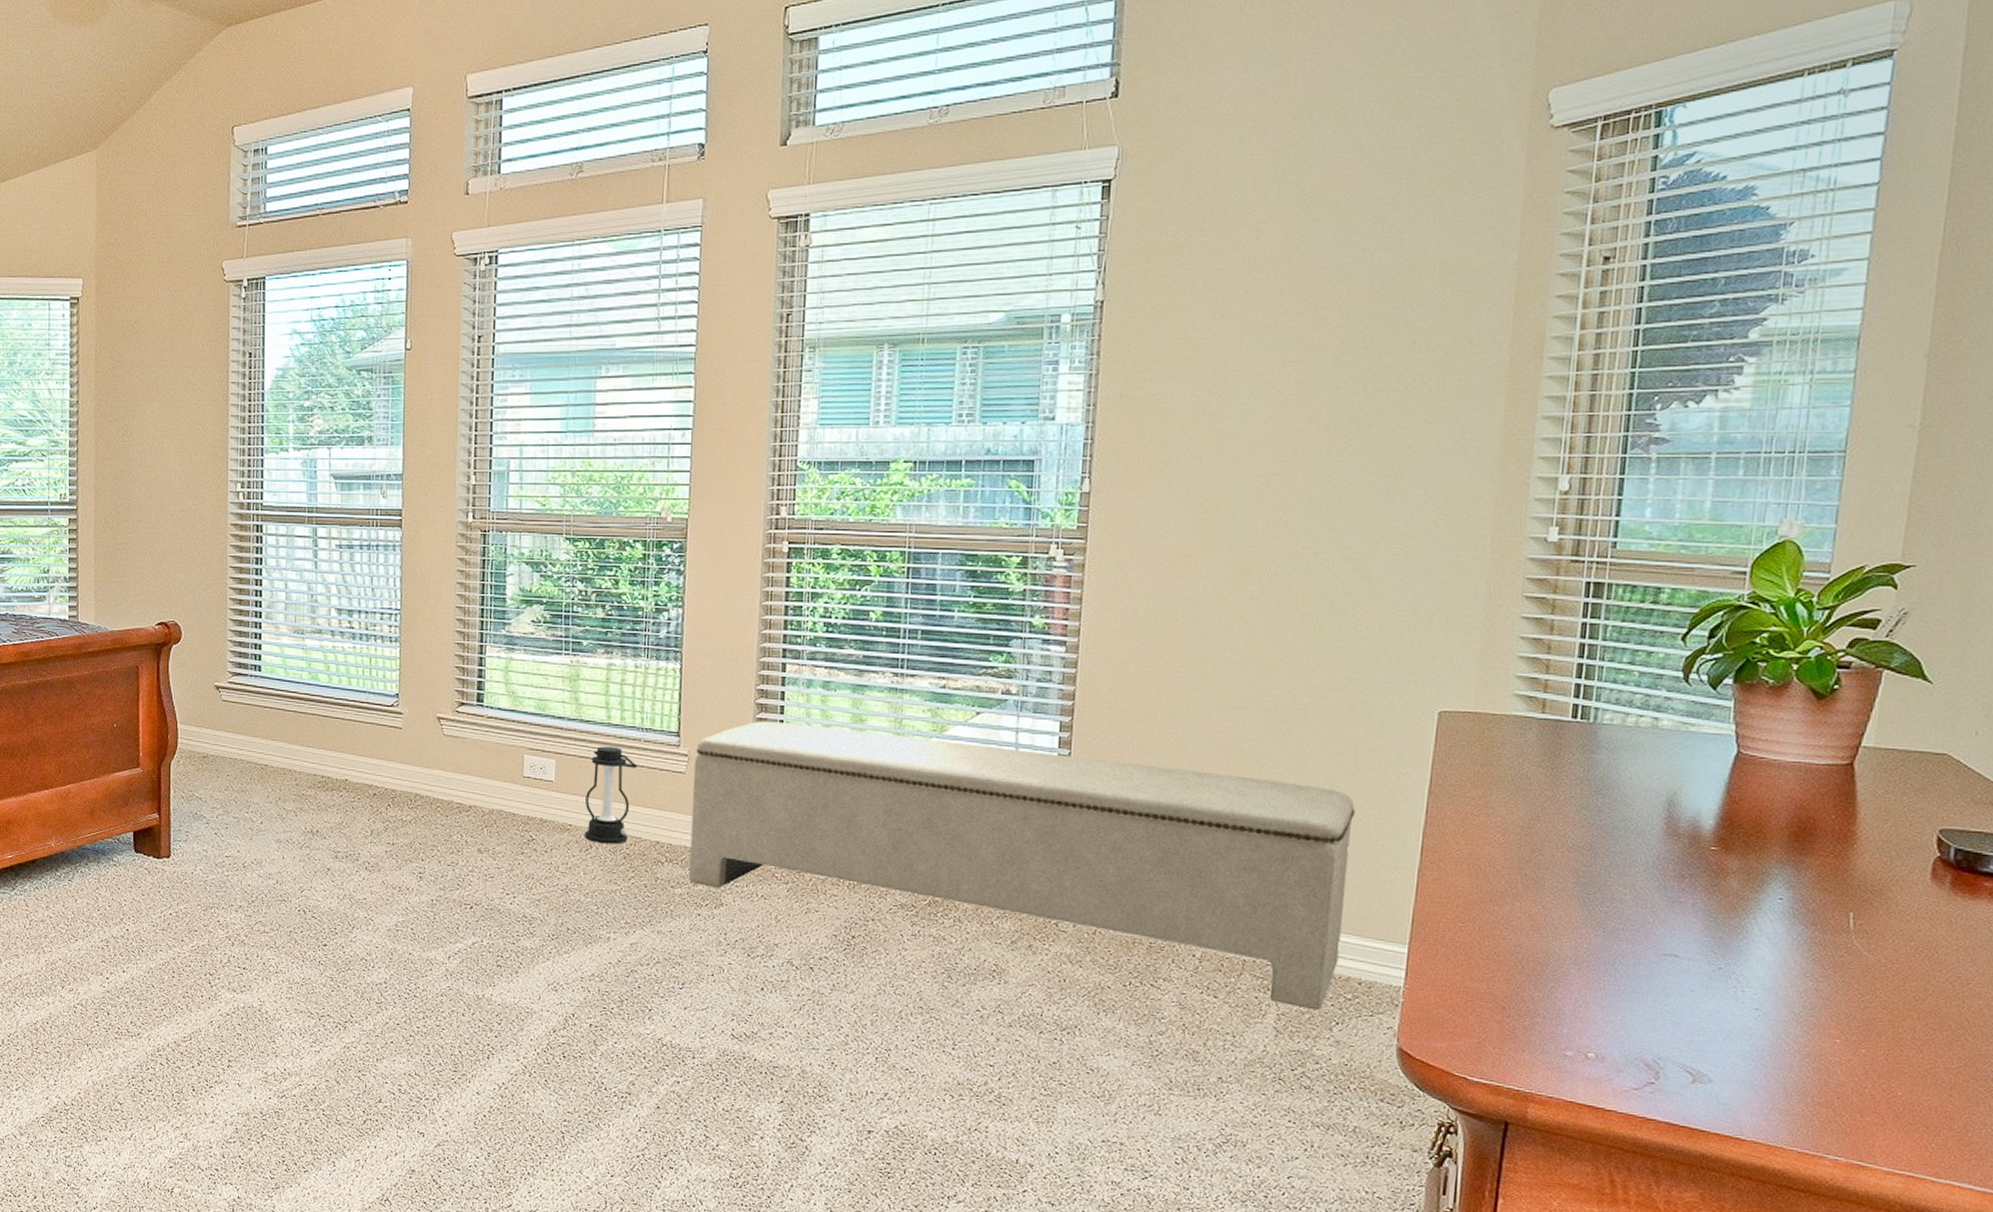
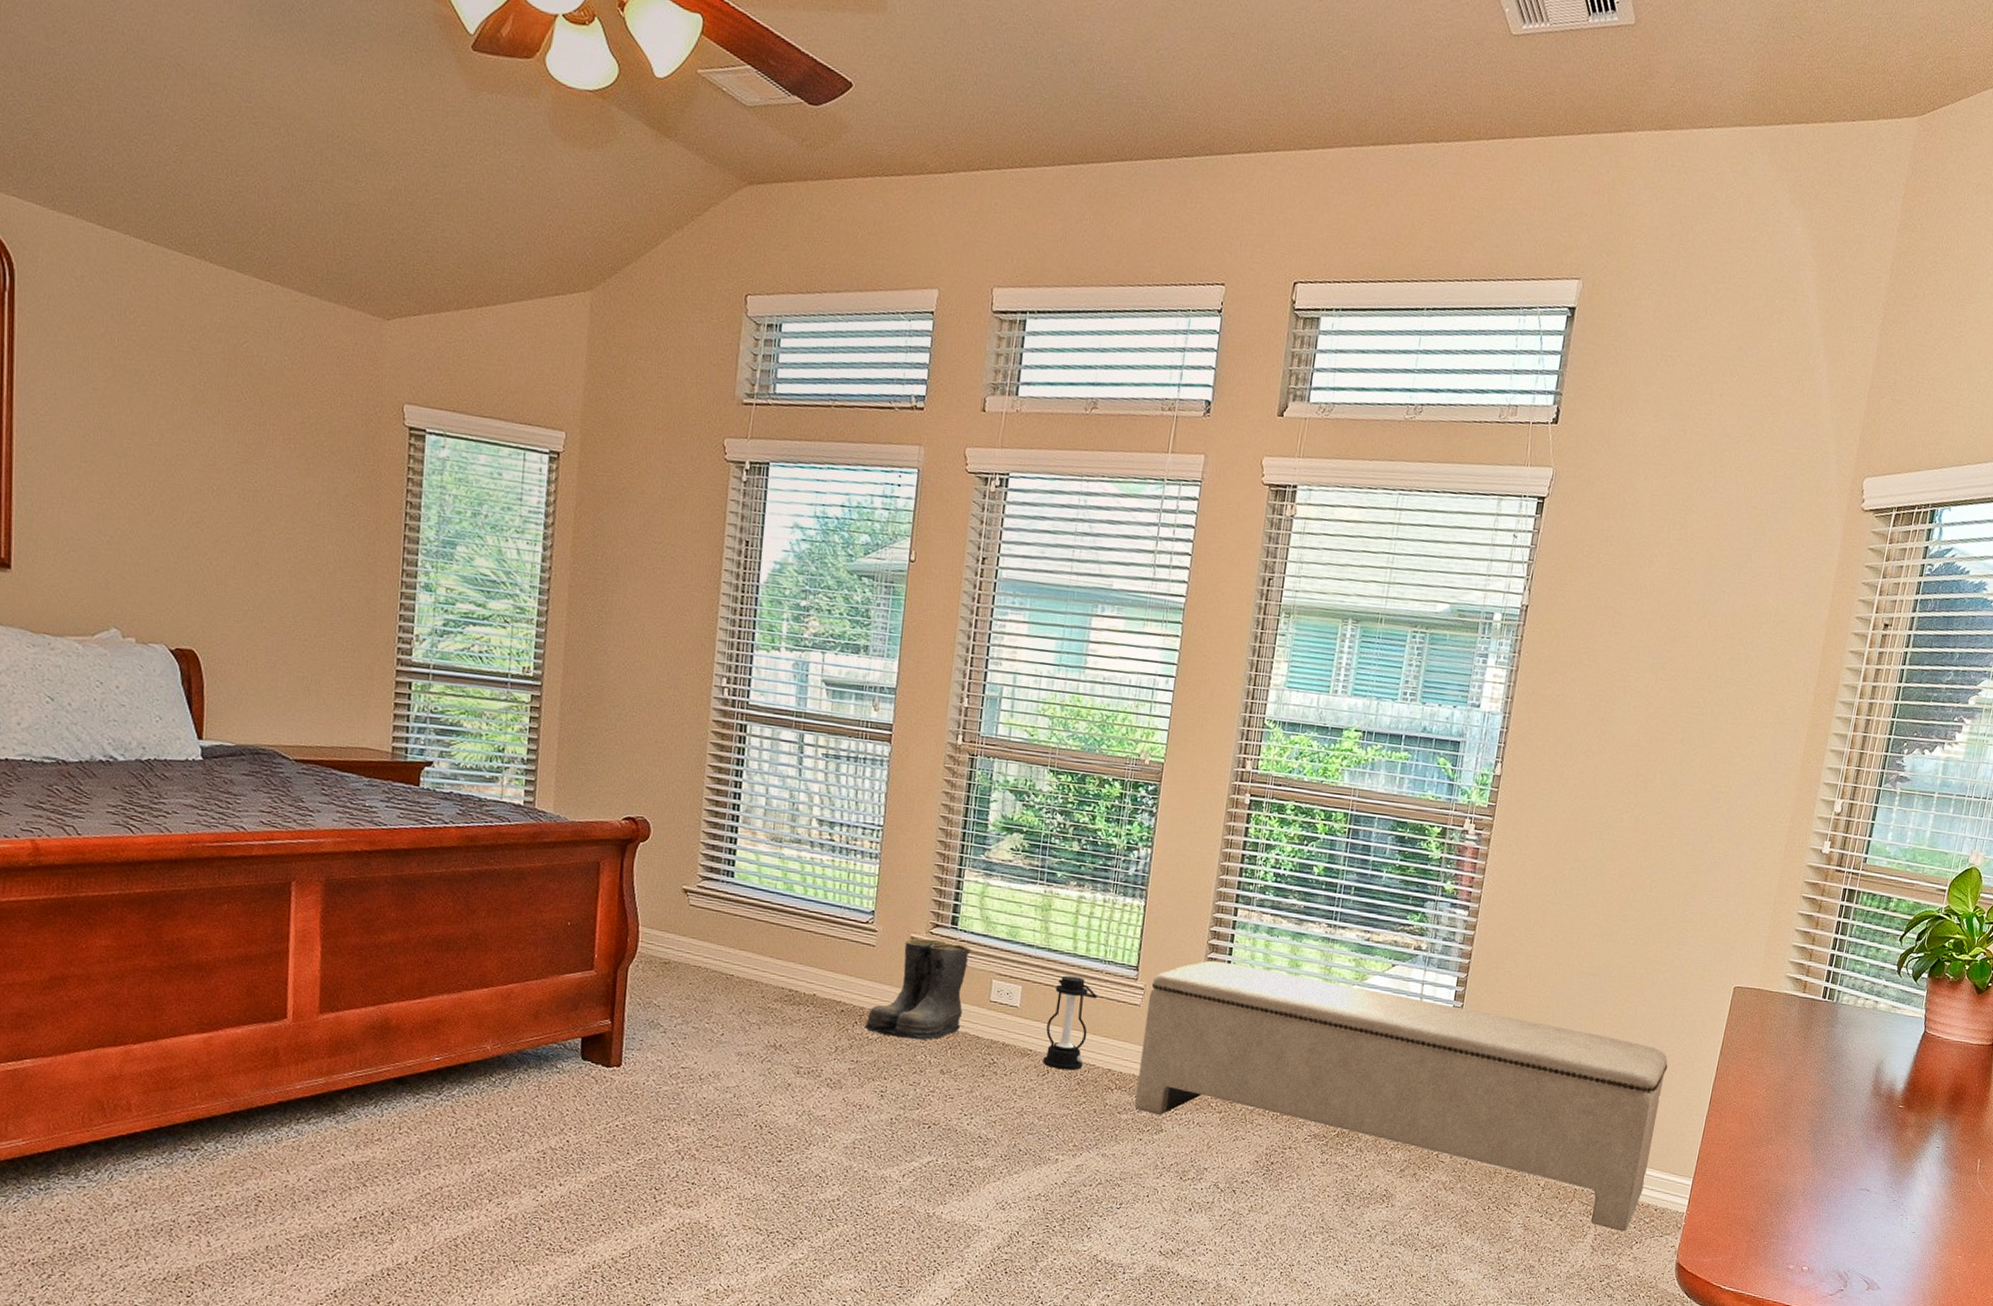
boots: none [397,717,498,819] -> present [864,938,970,1040]

